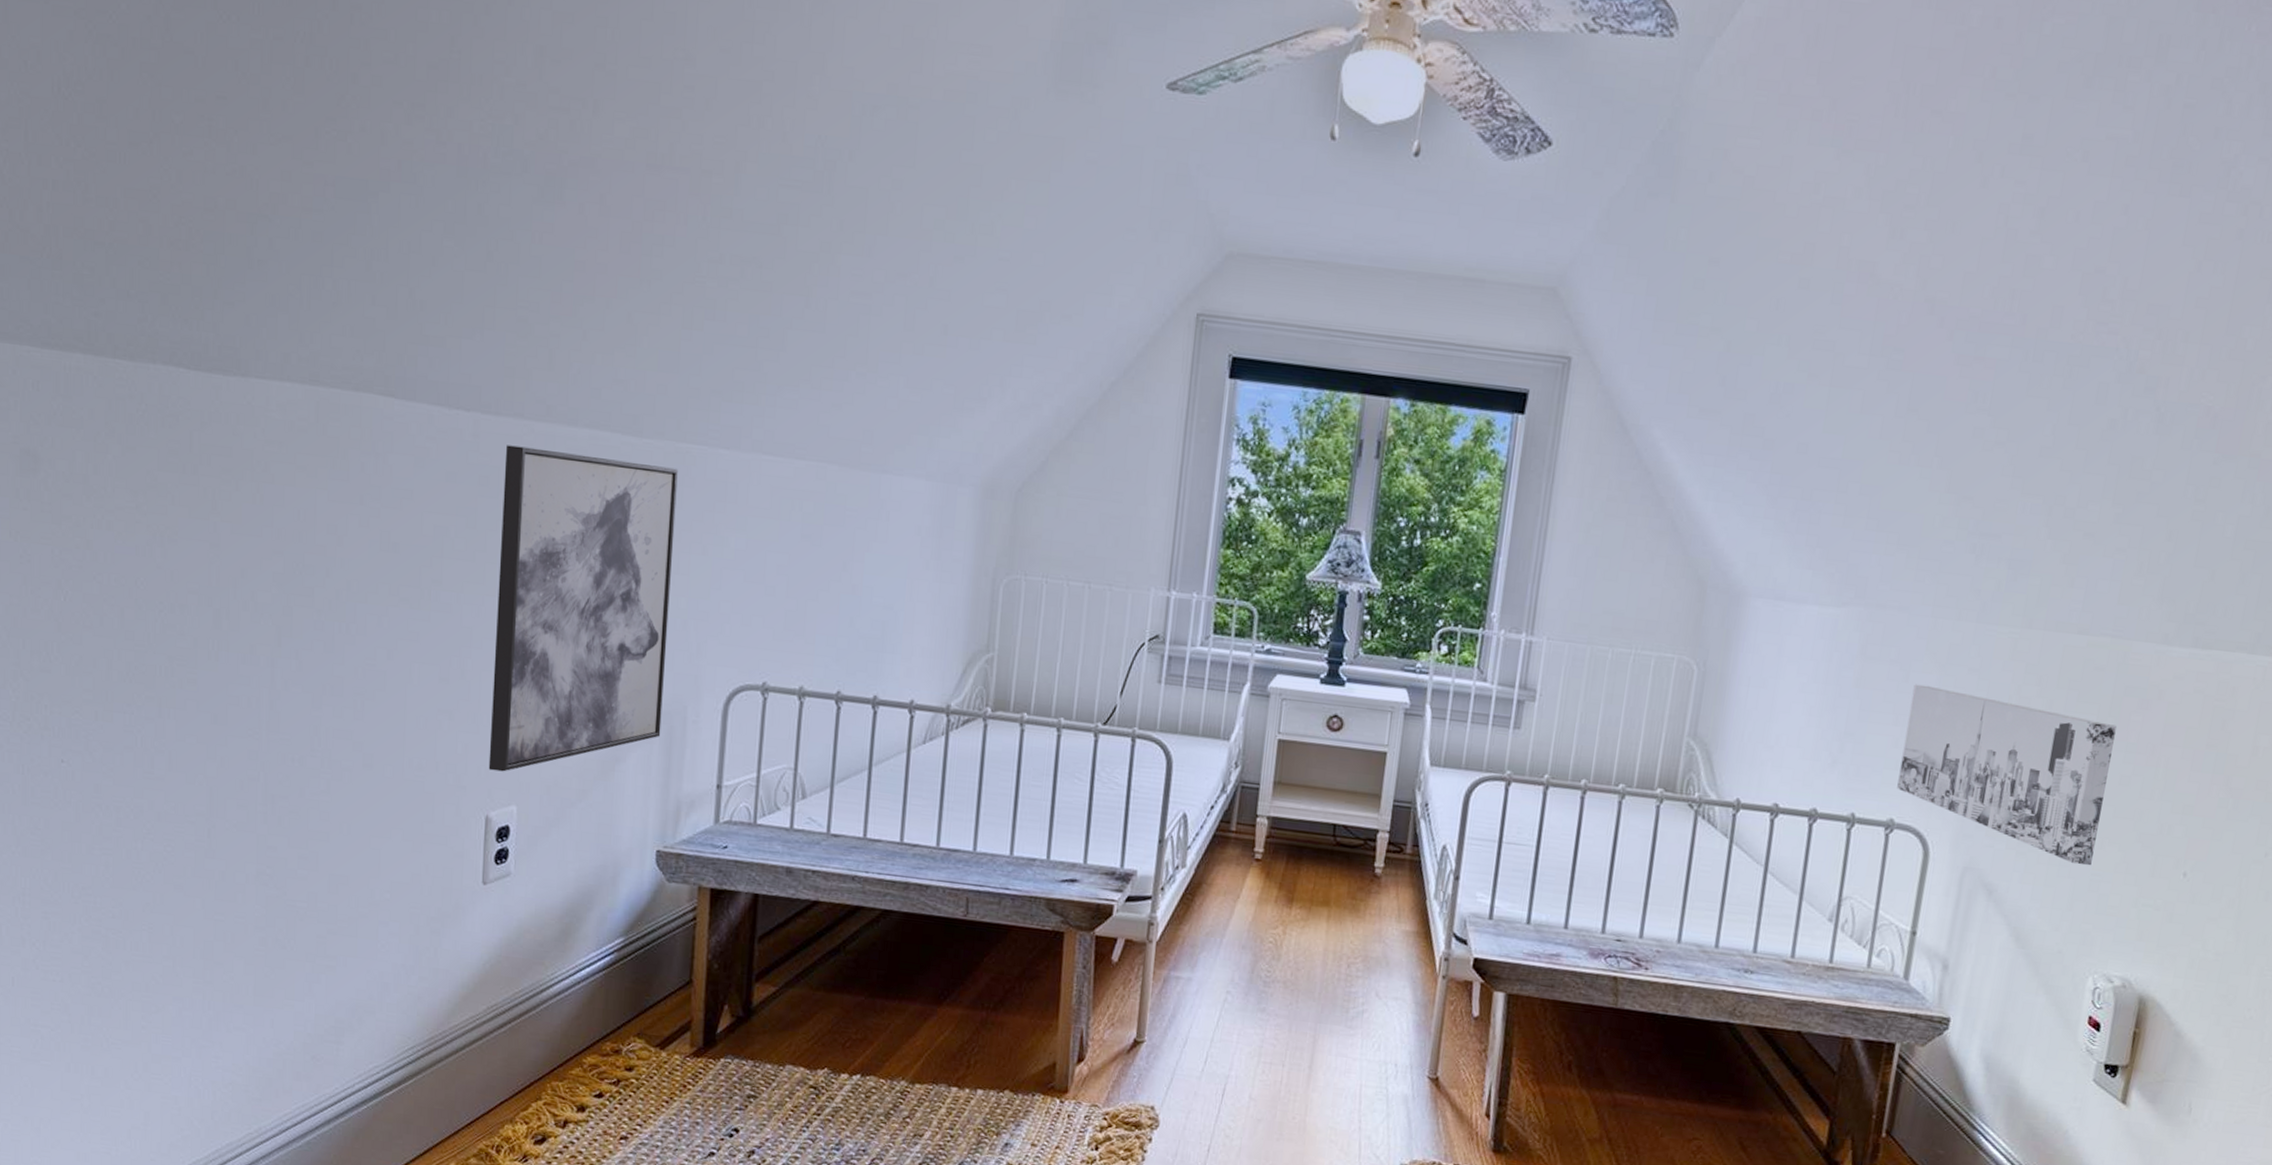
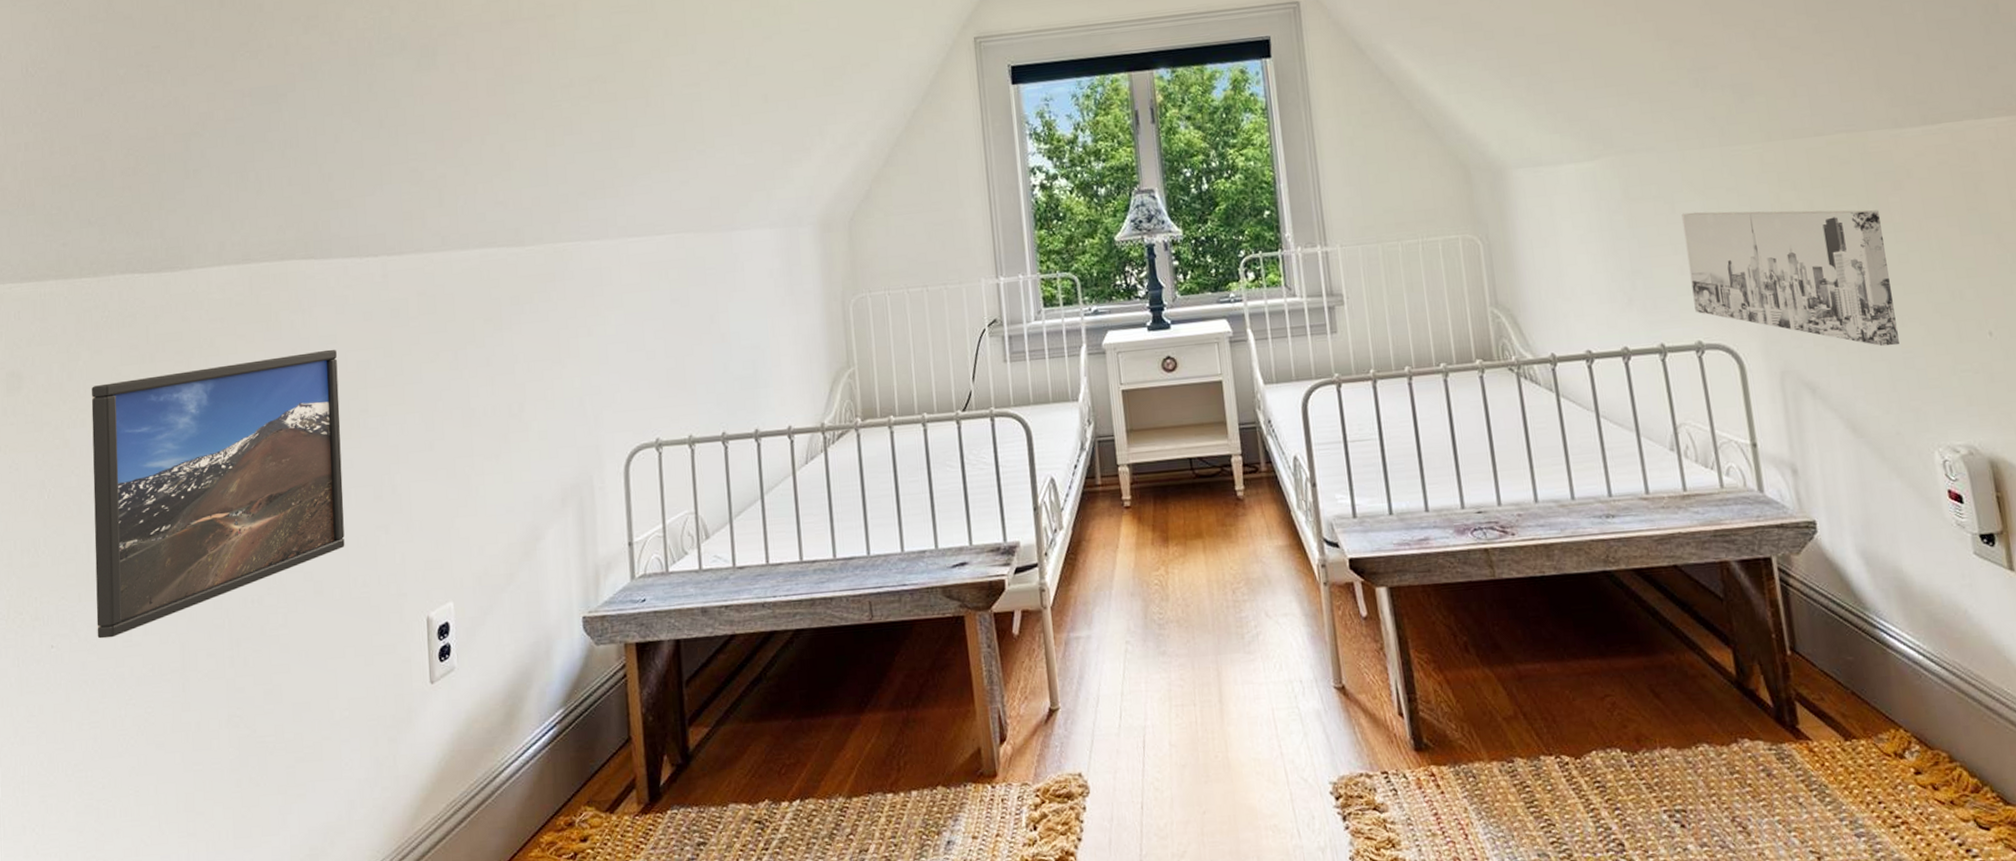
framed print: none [114,486,411,766] -> present [91,349,345,639]
wall art: present [488,445,678,772] -> none [411,266,573,573]

